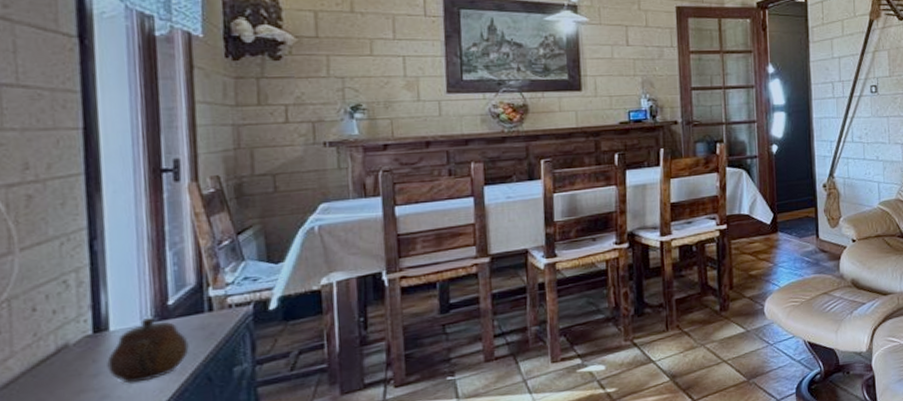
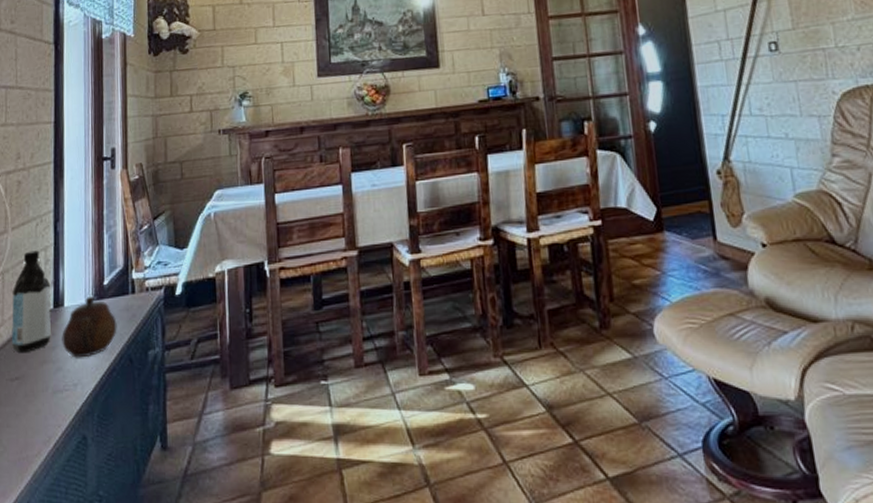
water bottle: none [25,272,91,386] -> present [12,250,51,354]

